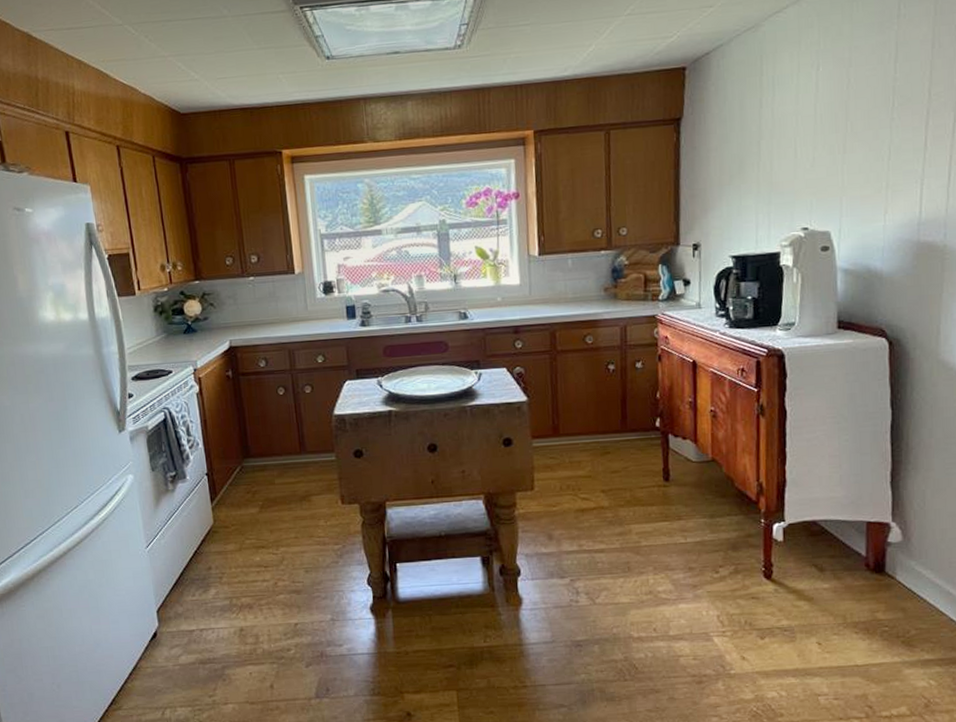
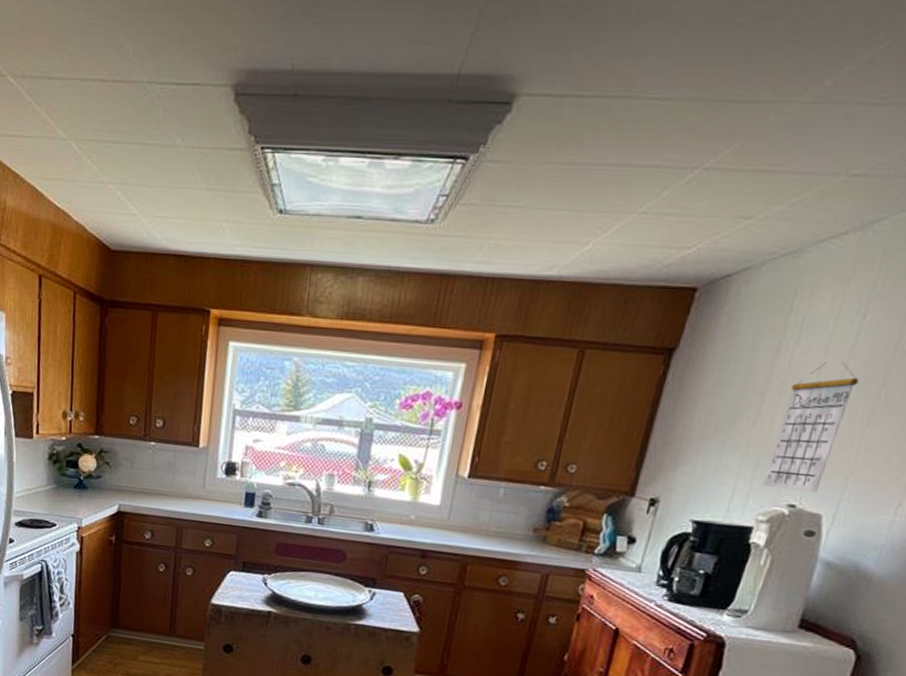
calendar: none [778,106,828,217] -> present [763,362,859,493]

